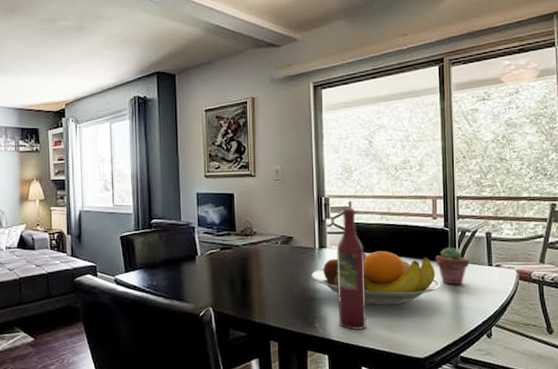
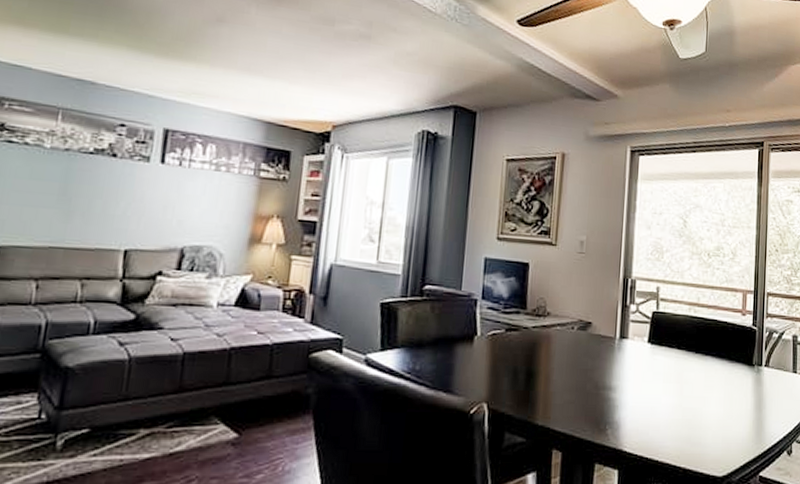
fruit bowl: present [312,251,441,306] -> none [608,347,745,413]
wine bottle: present [336,208,367,330] -> none [633,294,669,440]
potted succulent: present [435,247,470,285] -> none [741,348,775,393]

